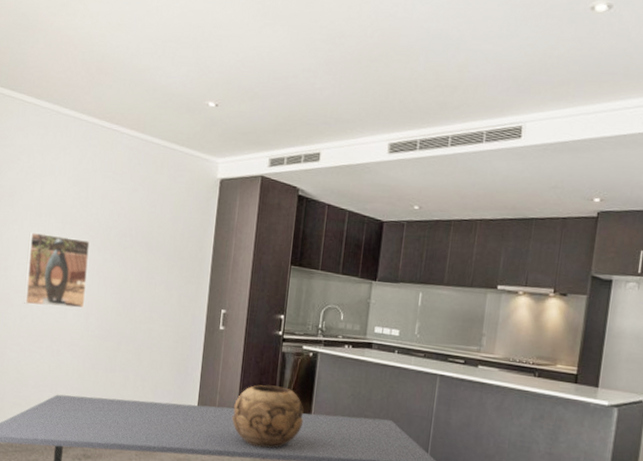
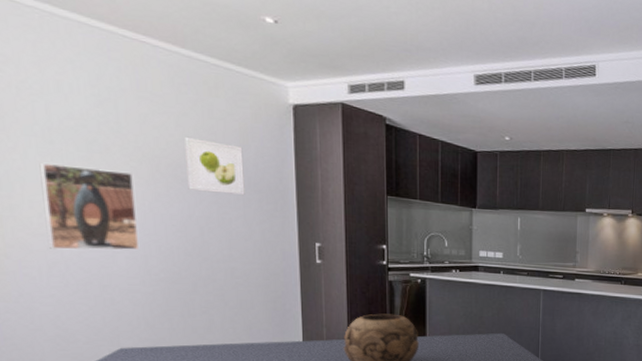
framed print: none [127,209,175,263] -> present [184,136,245,196]

